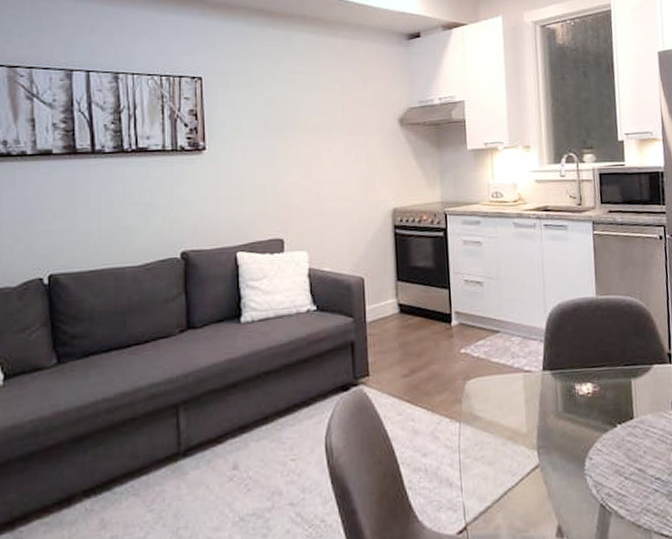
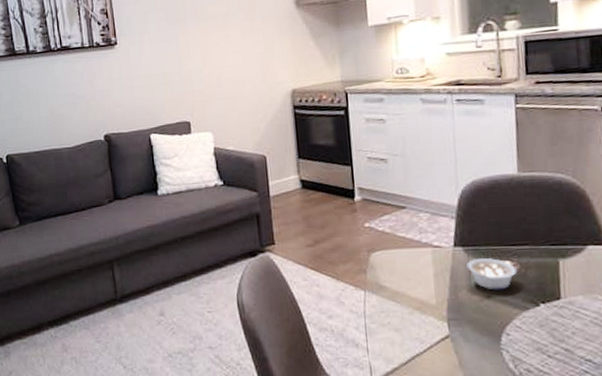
legume: none [554,381,597,414] -> present [467,258,517,291]

